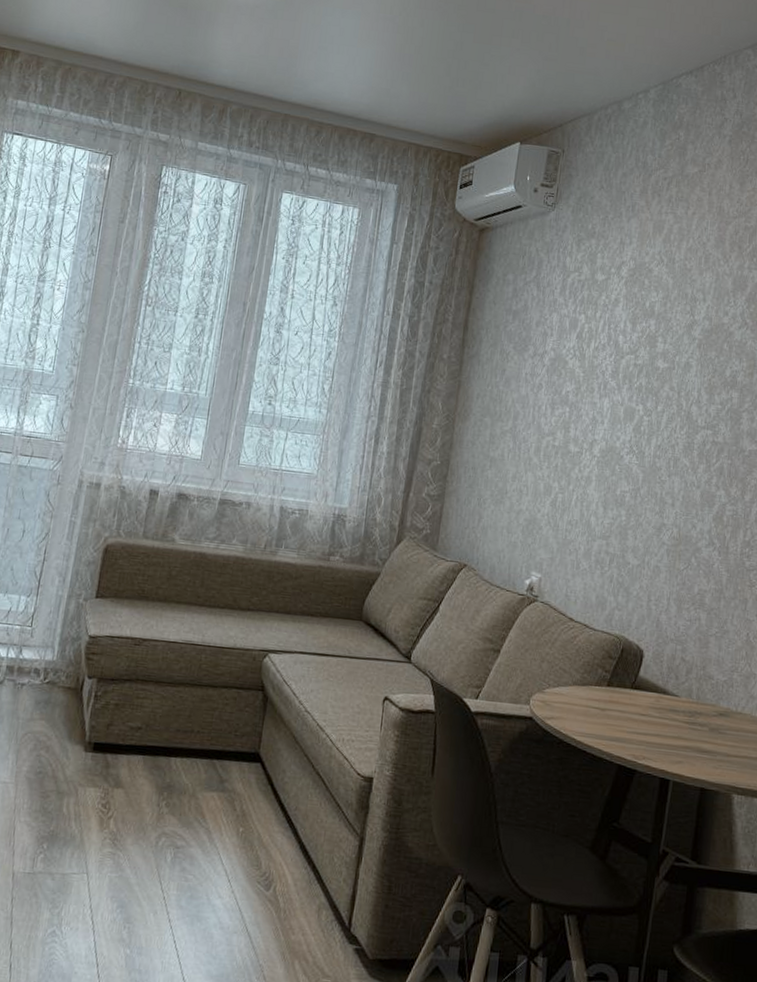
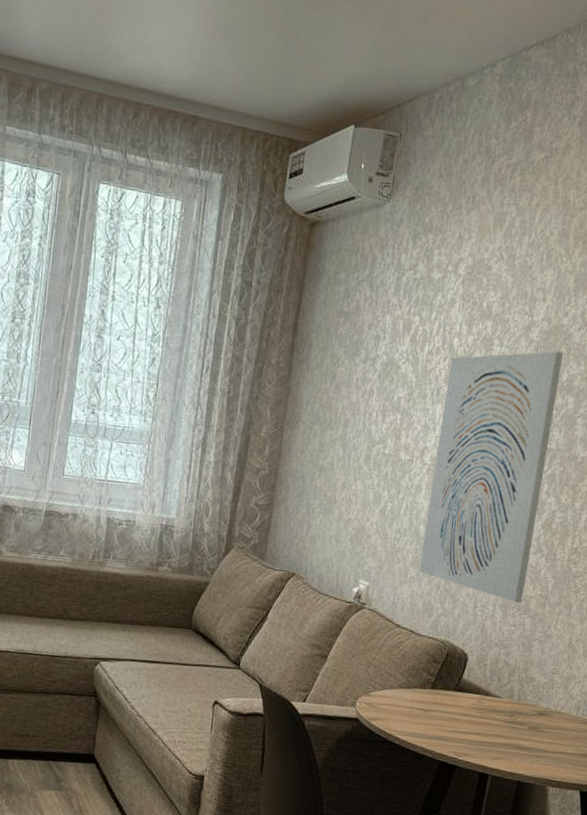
wall art: none [591,348,726,597] -> present [419,351,564,603]

